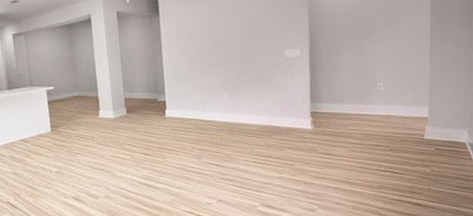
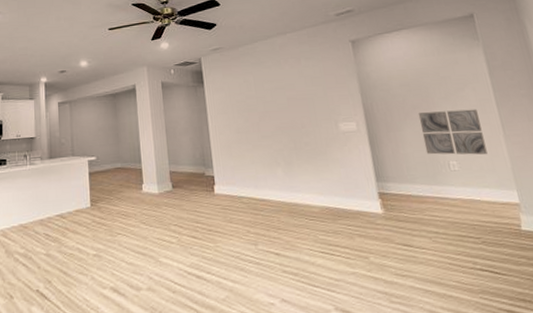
wall art: none [358,34,412,78] -> present [417,109,488,155]

